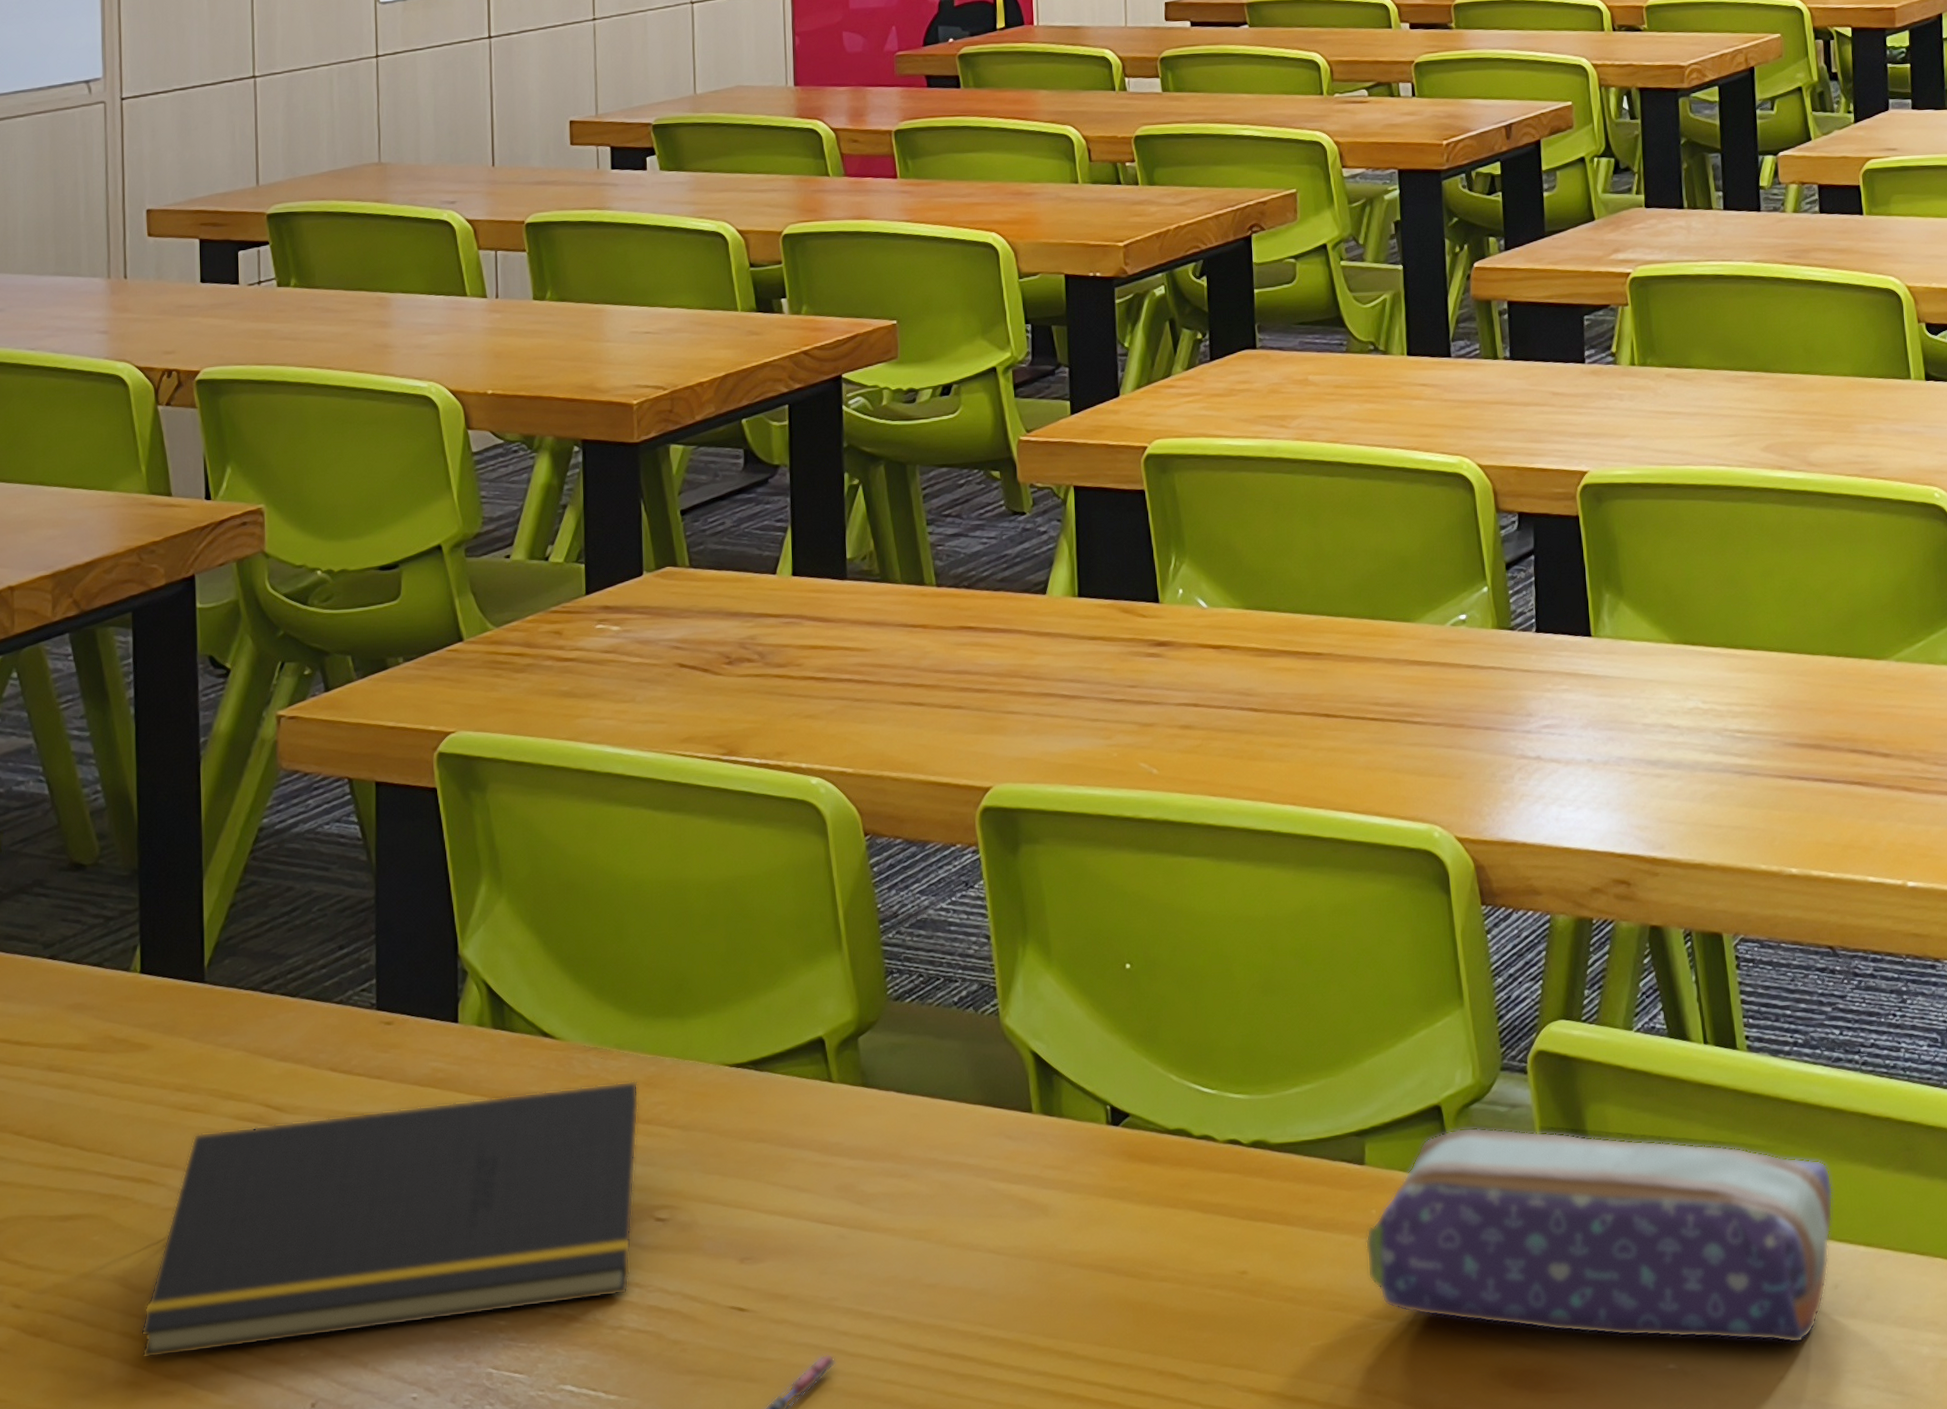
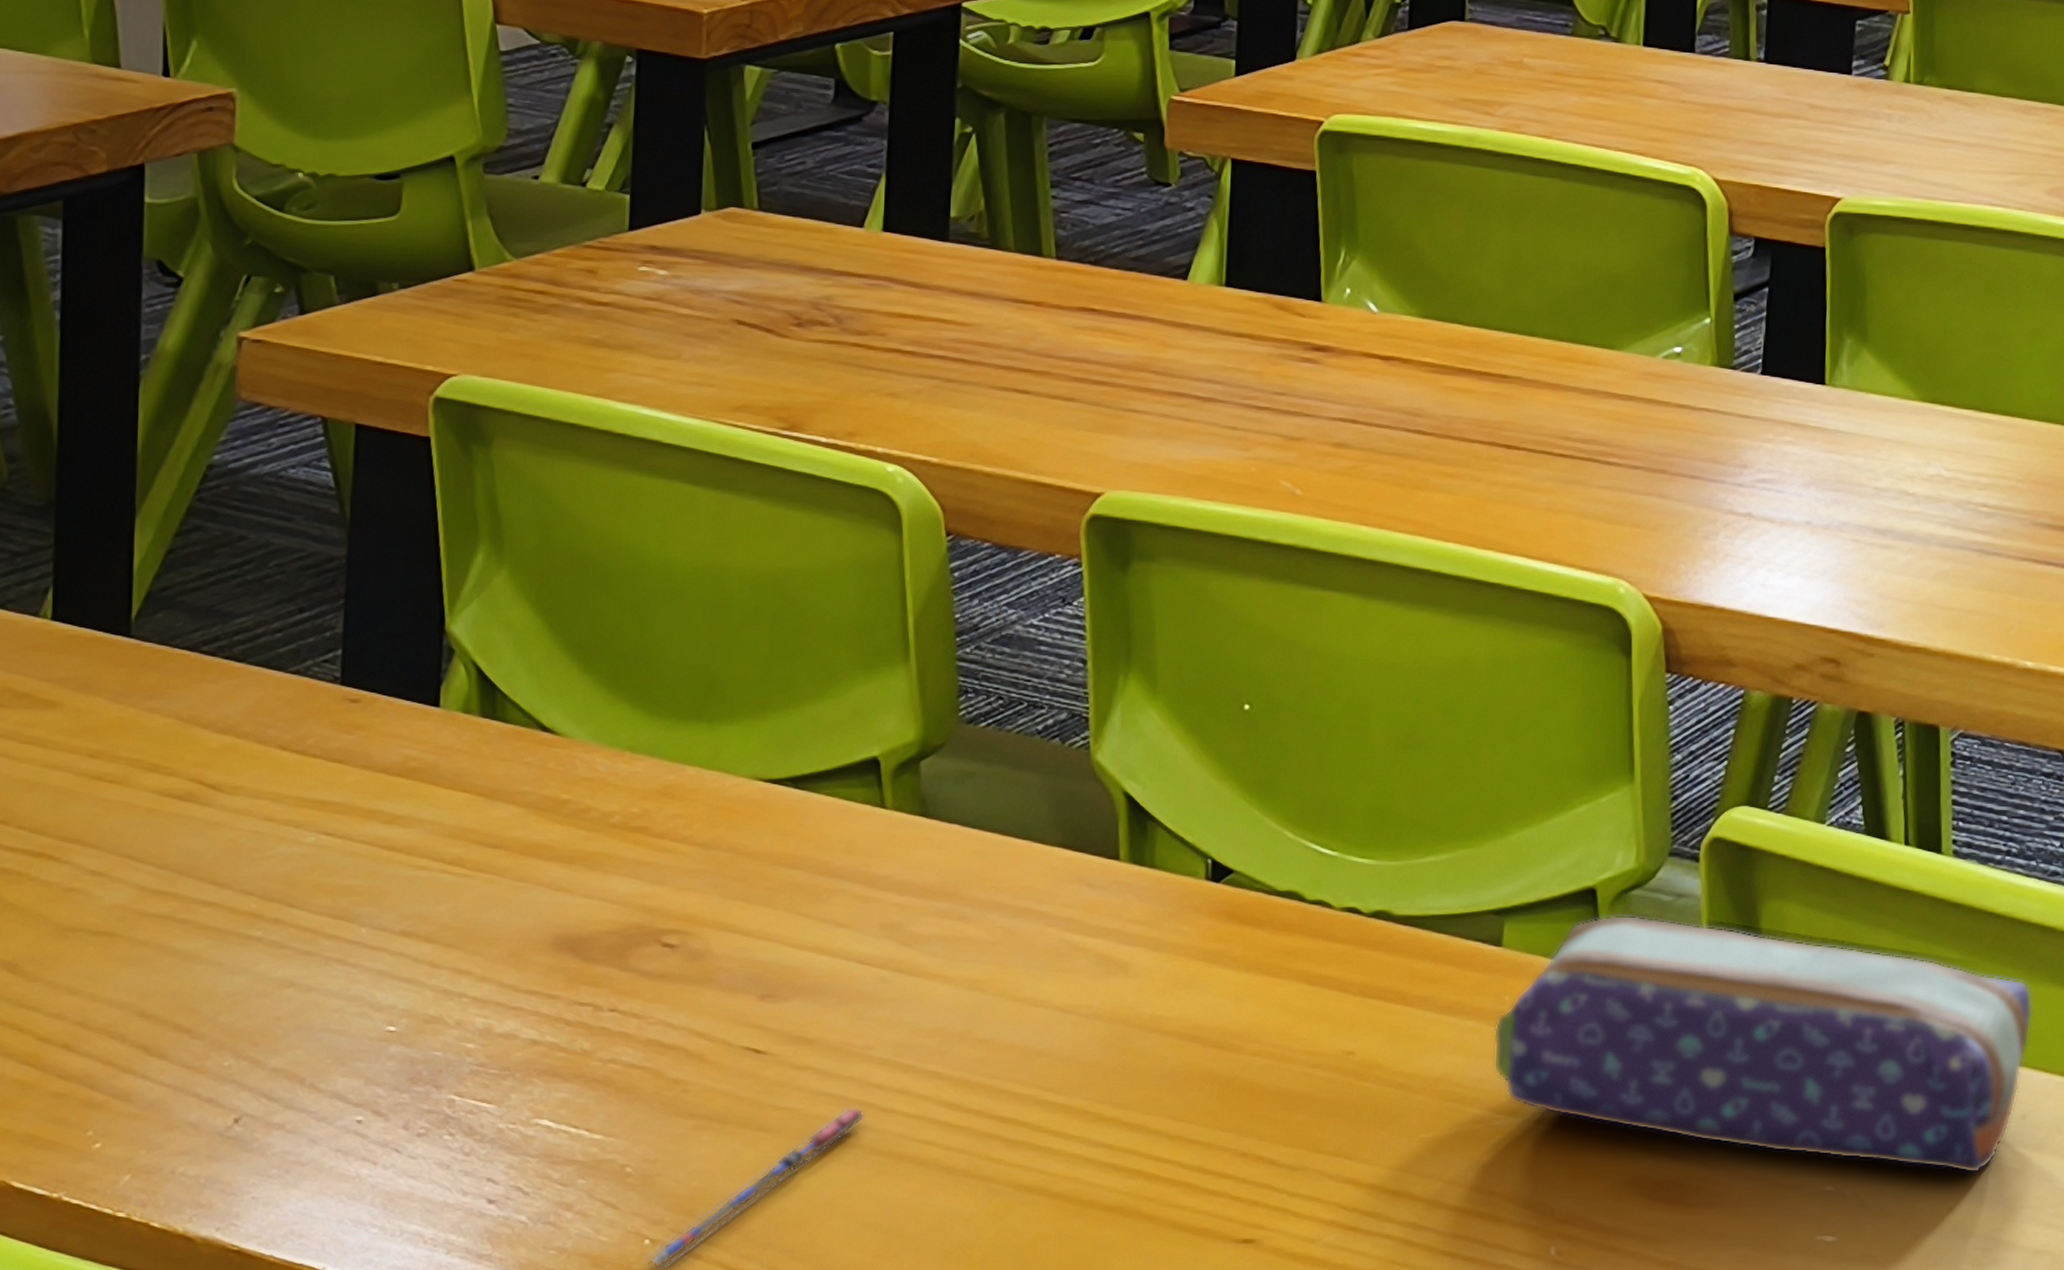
notepad: present [140,1081,639,1359] -> none [30,788,653,1056]

